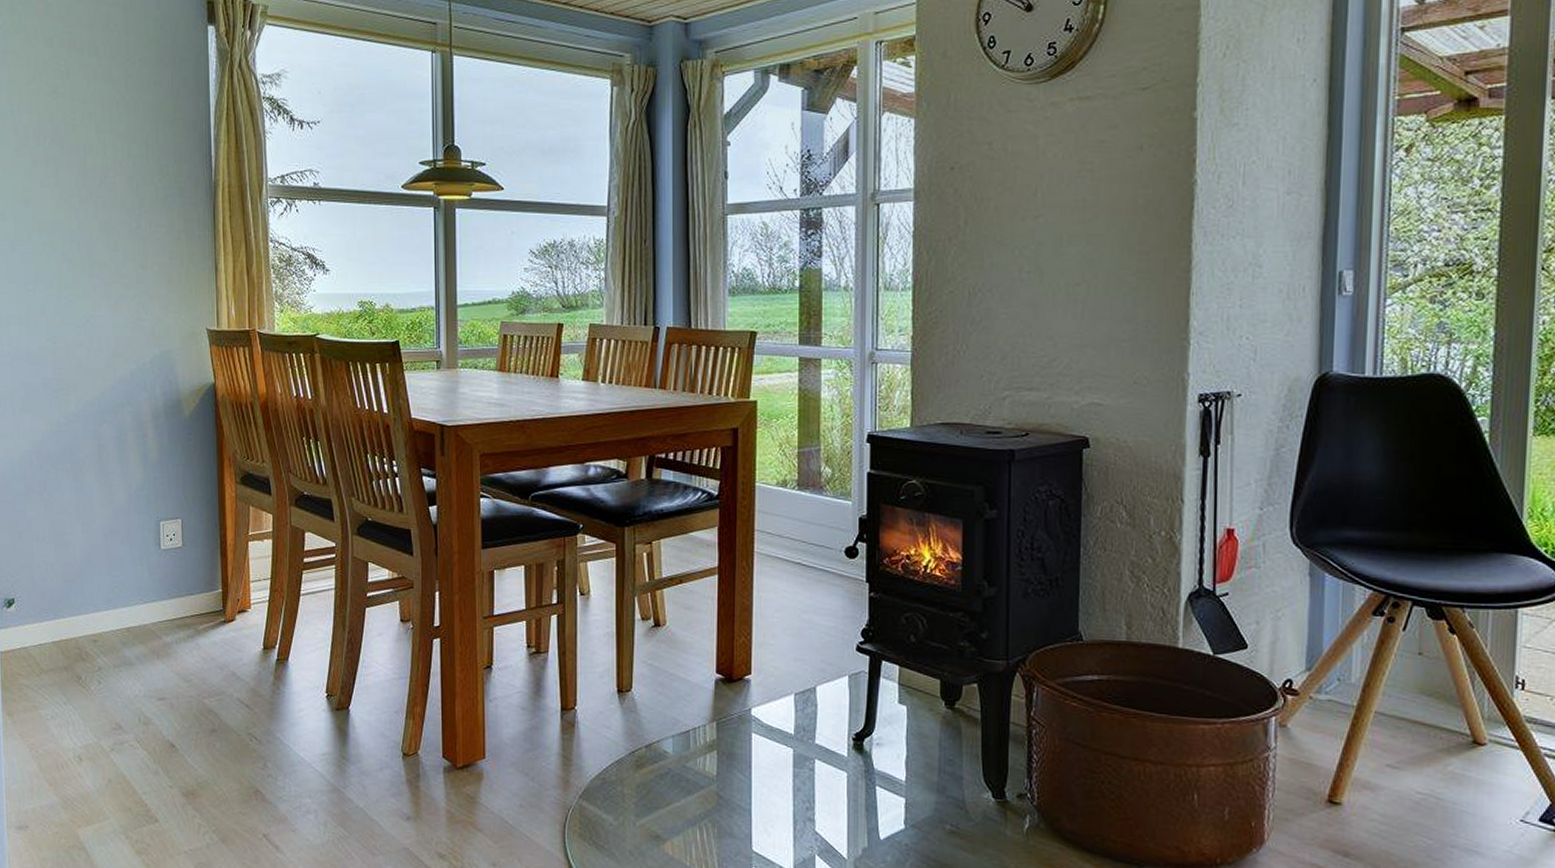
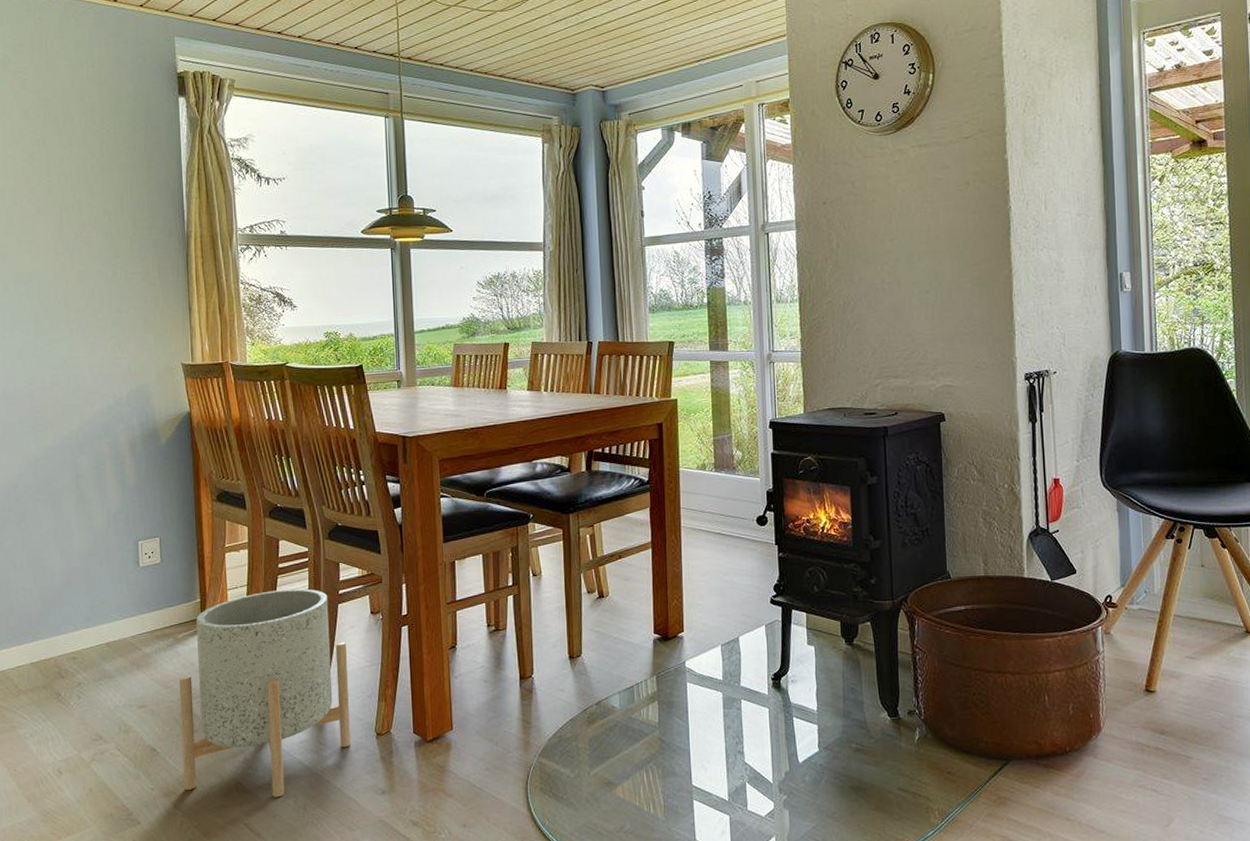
planter: none [199,586,376,811] -> present [179,588,352,798]

